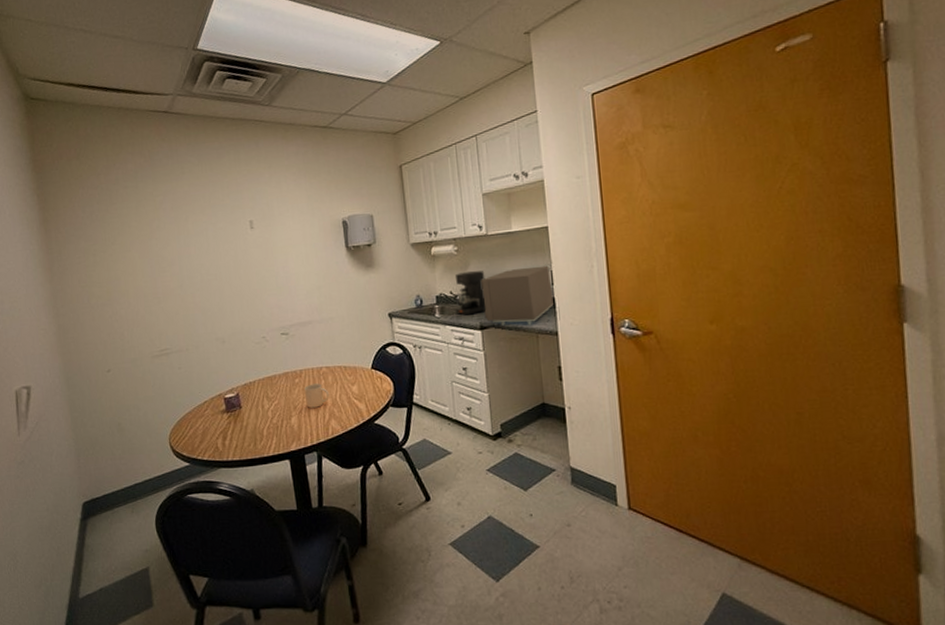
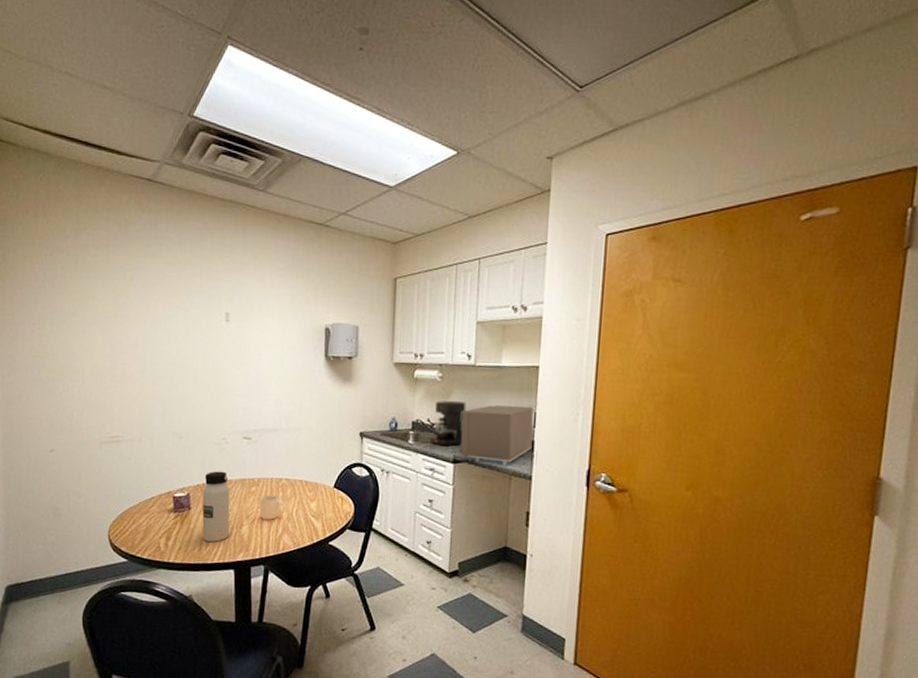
water bottle: none [250,368,281,436] -> present [202,471,230,542]

